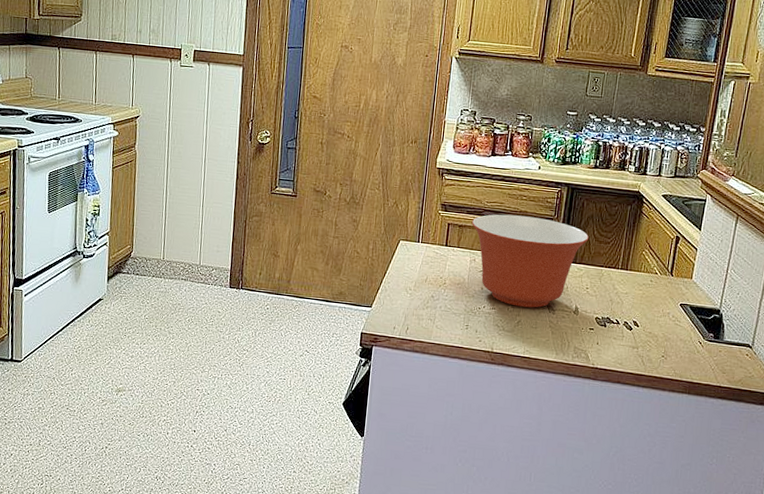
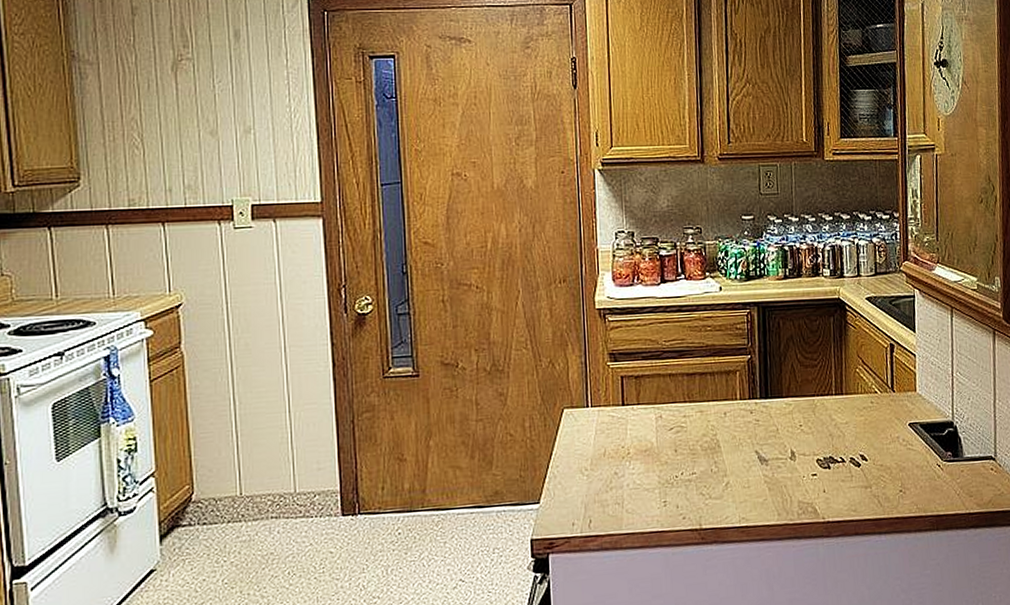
mixing bowl: present [471,214,590,308] -> none [649,349,793,465]

